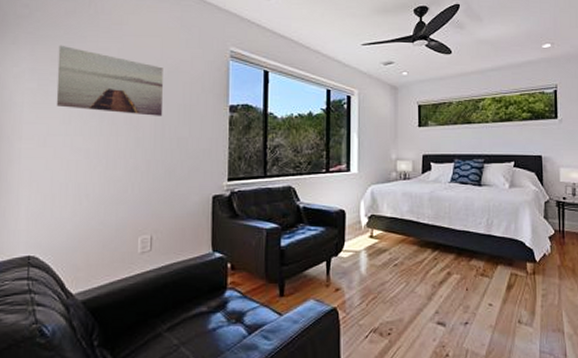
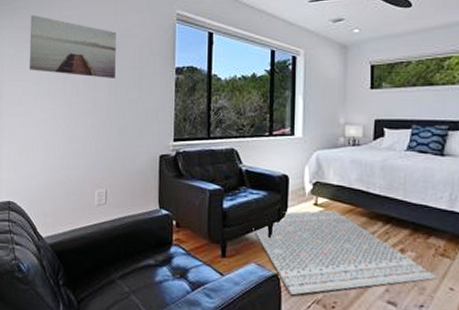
rug: none [311,241,479,326] -> present [253,210,438,295]

